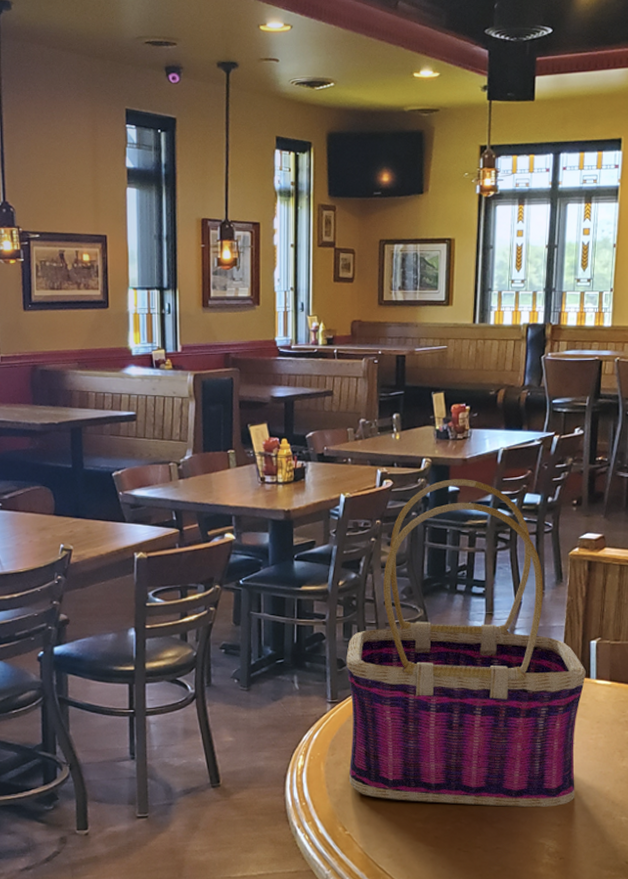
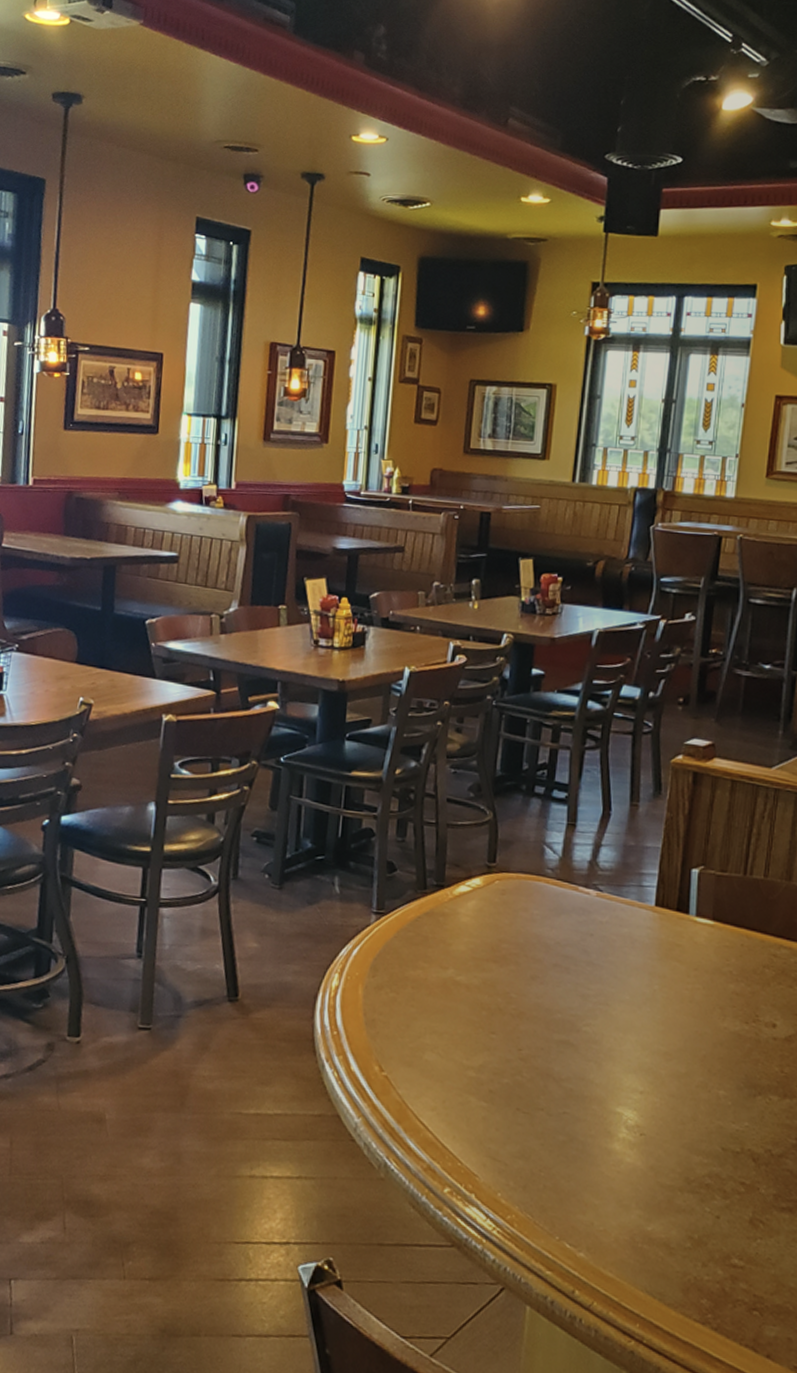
basket: present [346,479,586,807] -> none [391,660,684,1069]

